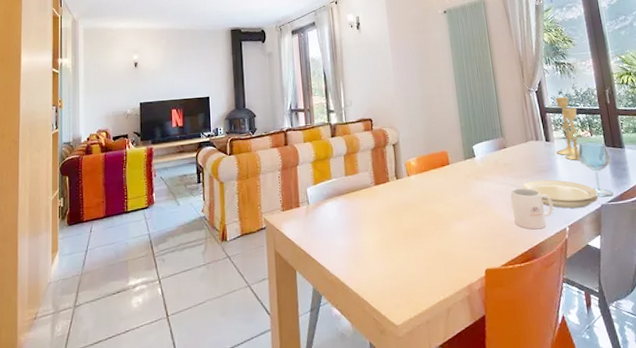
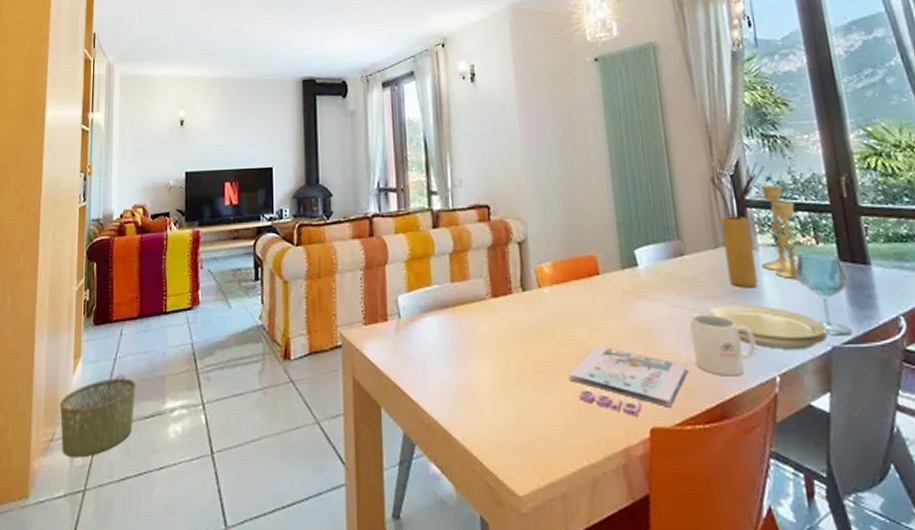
basket: none [41,262,105,331] -> present [59,375,137,458]
magazine: none [429,215,510,262] -> present [568,346,688,416]
vase: none [522,80,558,169] -> present [710,159,765,288]

